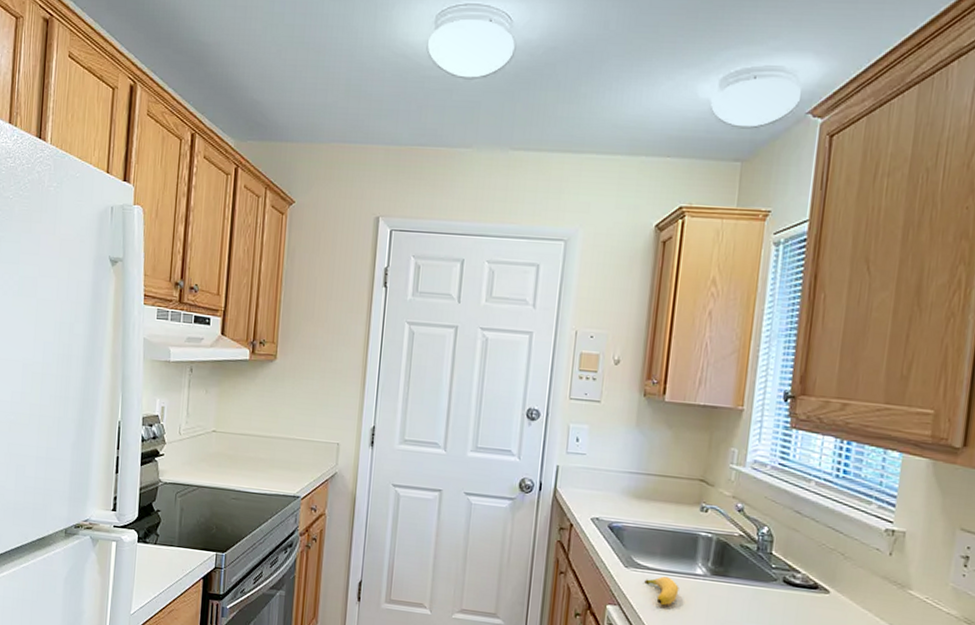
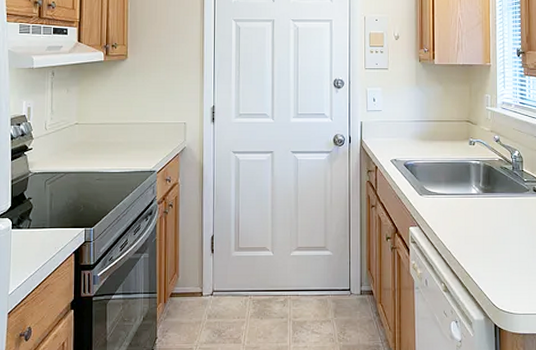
banana: present [644,576,679,606] -> none [435,199,461,222]

